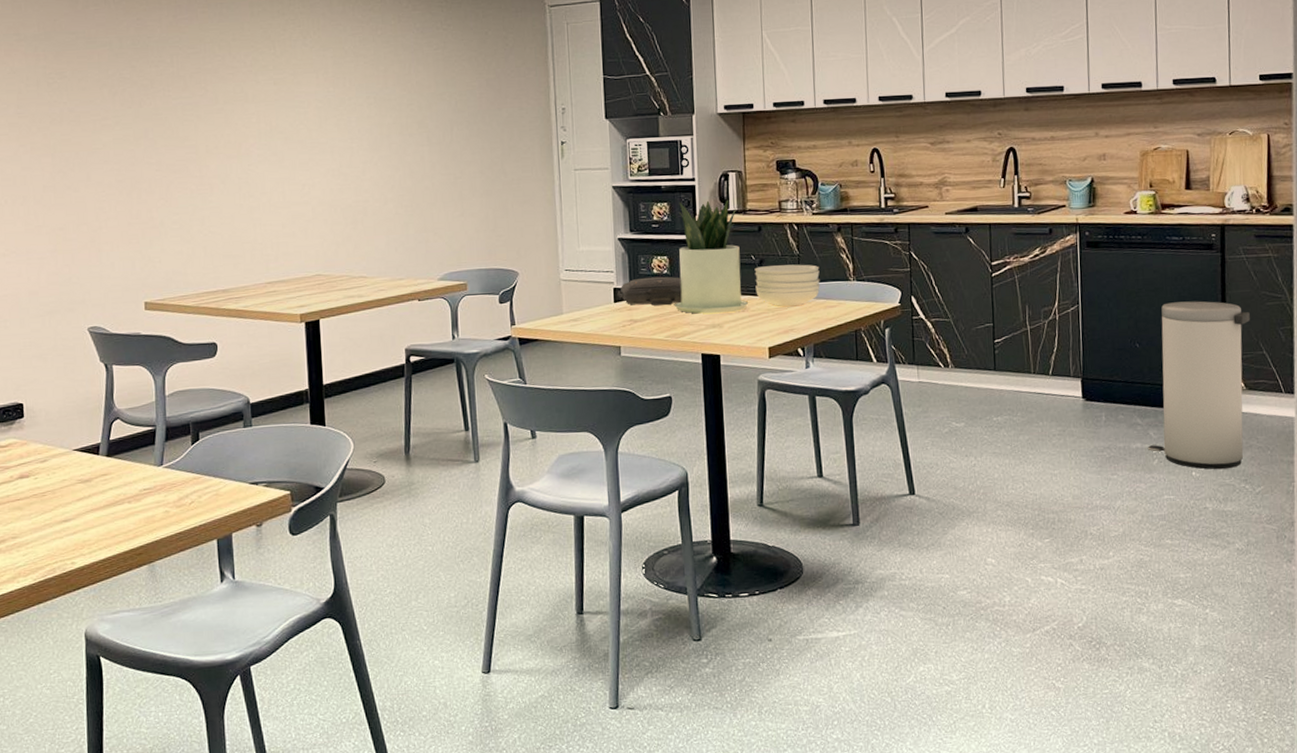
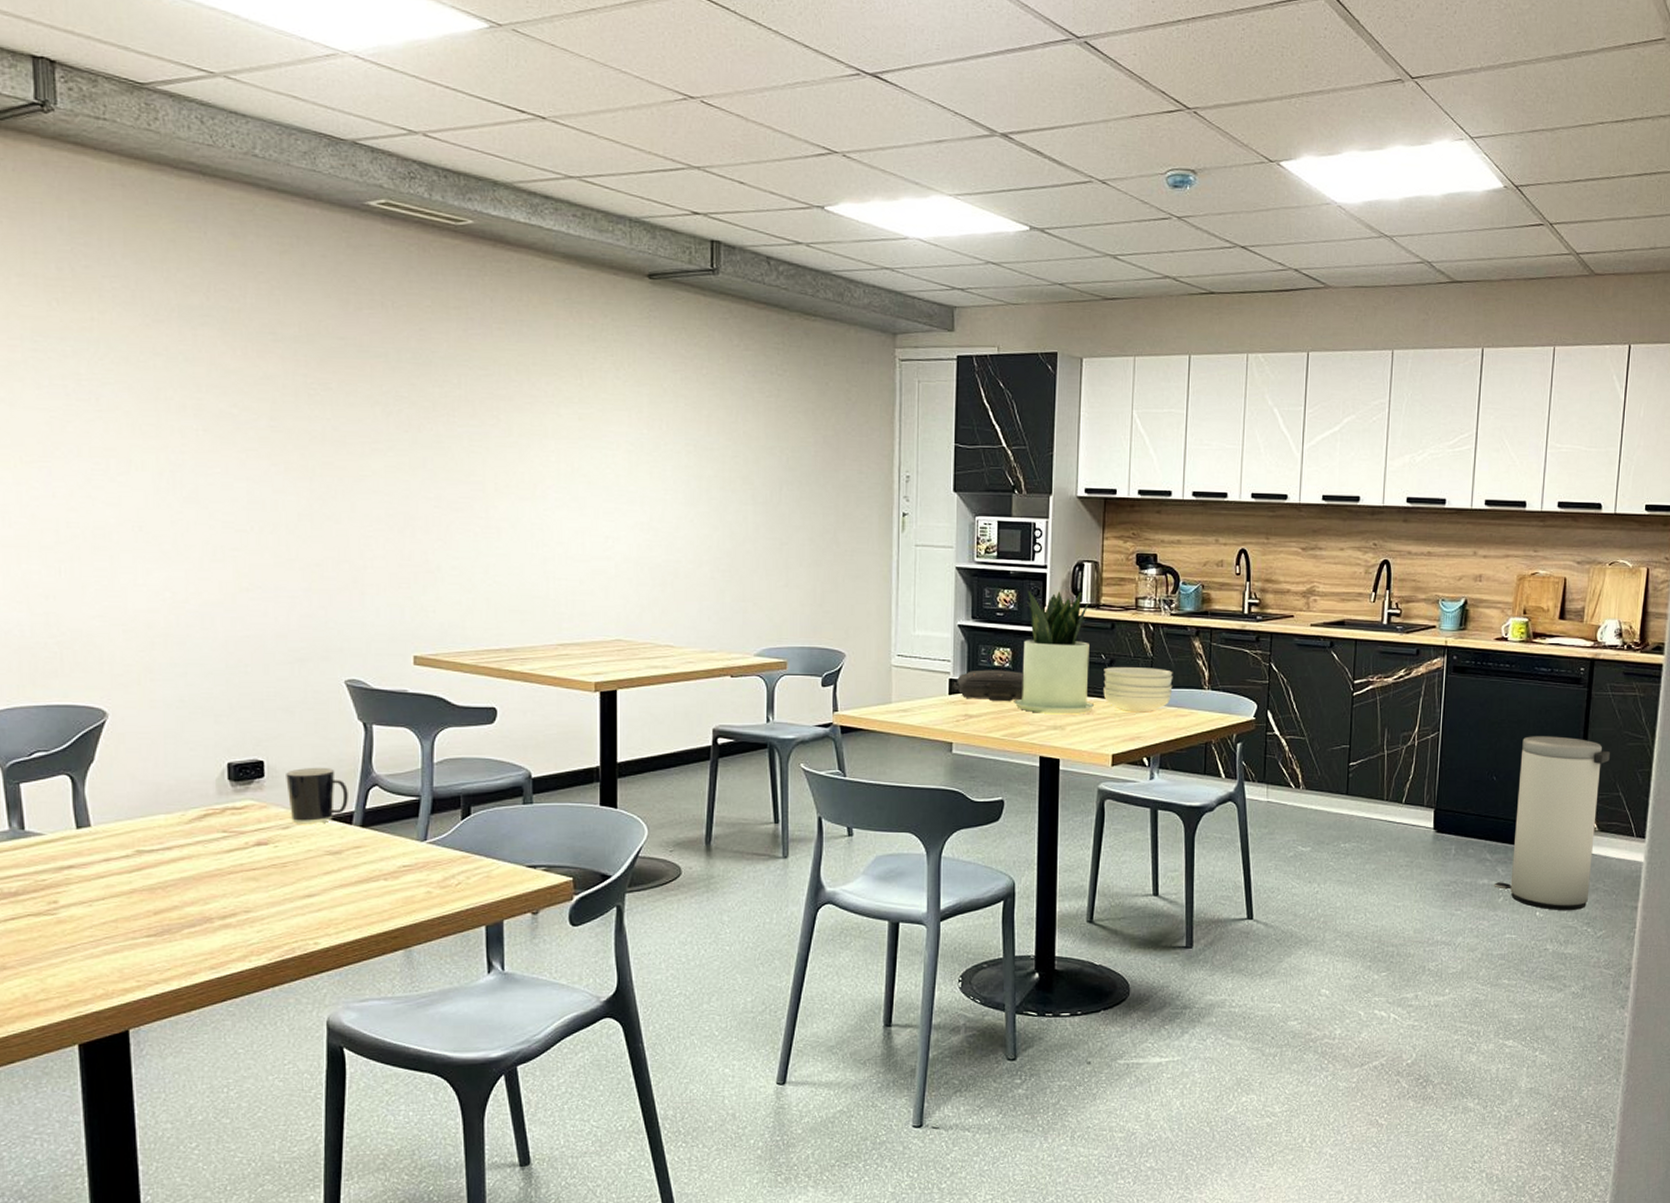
mug: none [42,405,95,457] -> present [286,767,348,824]

